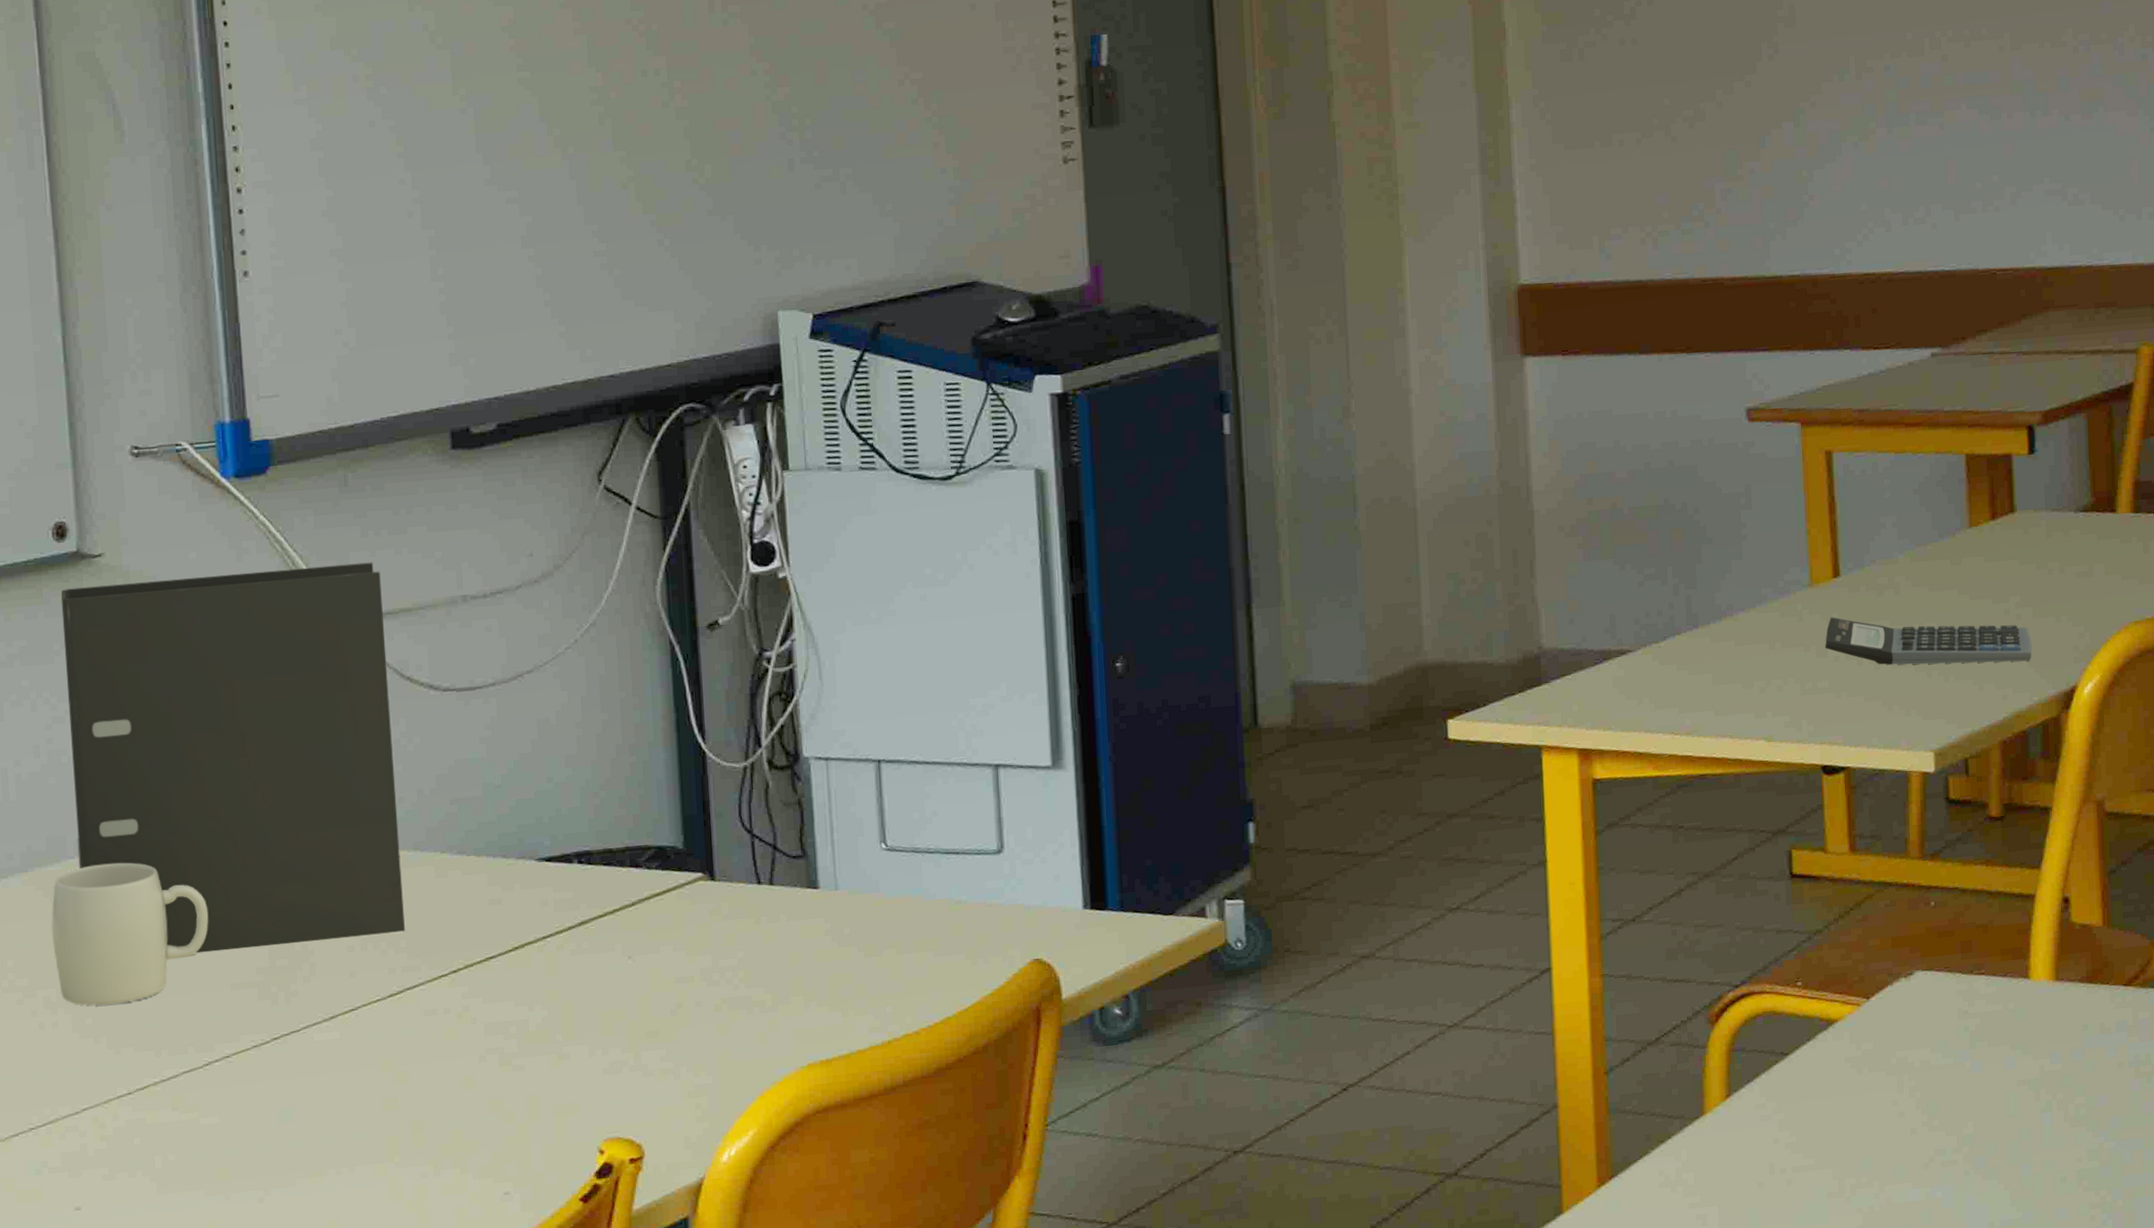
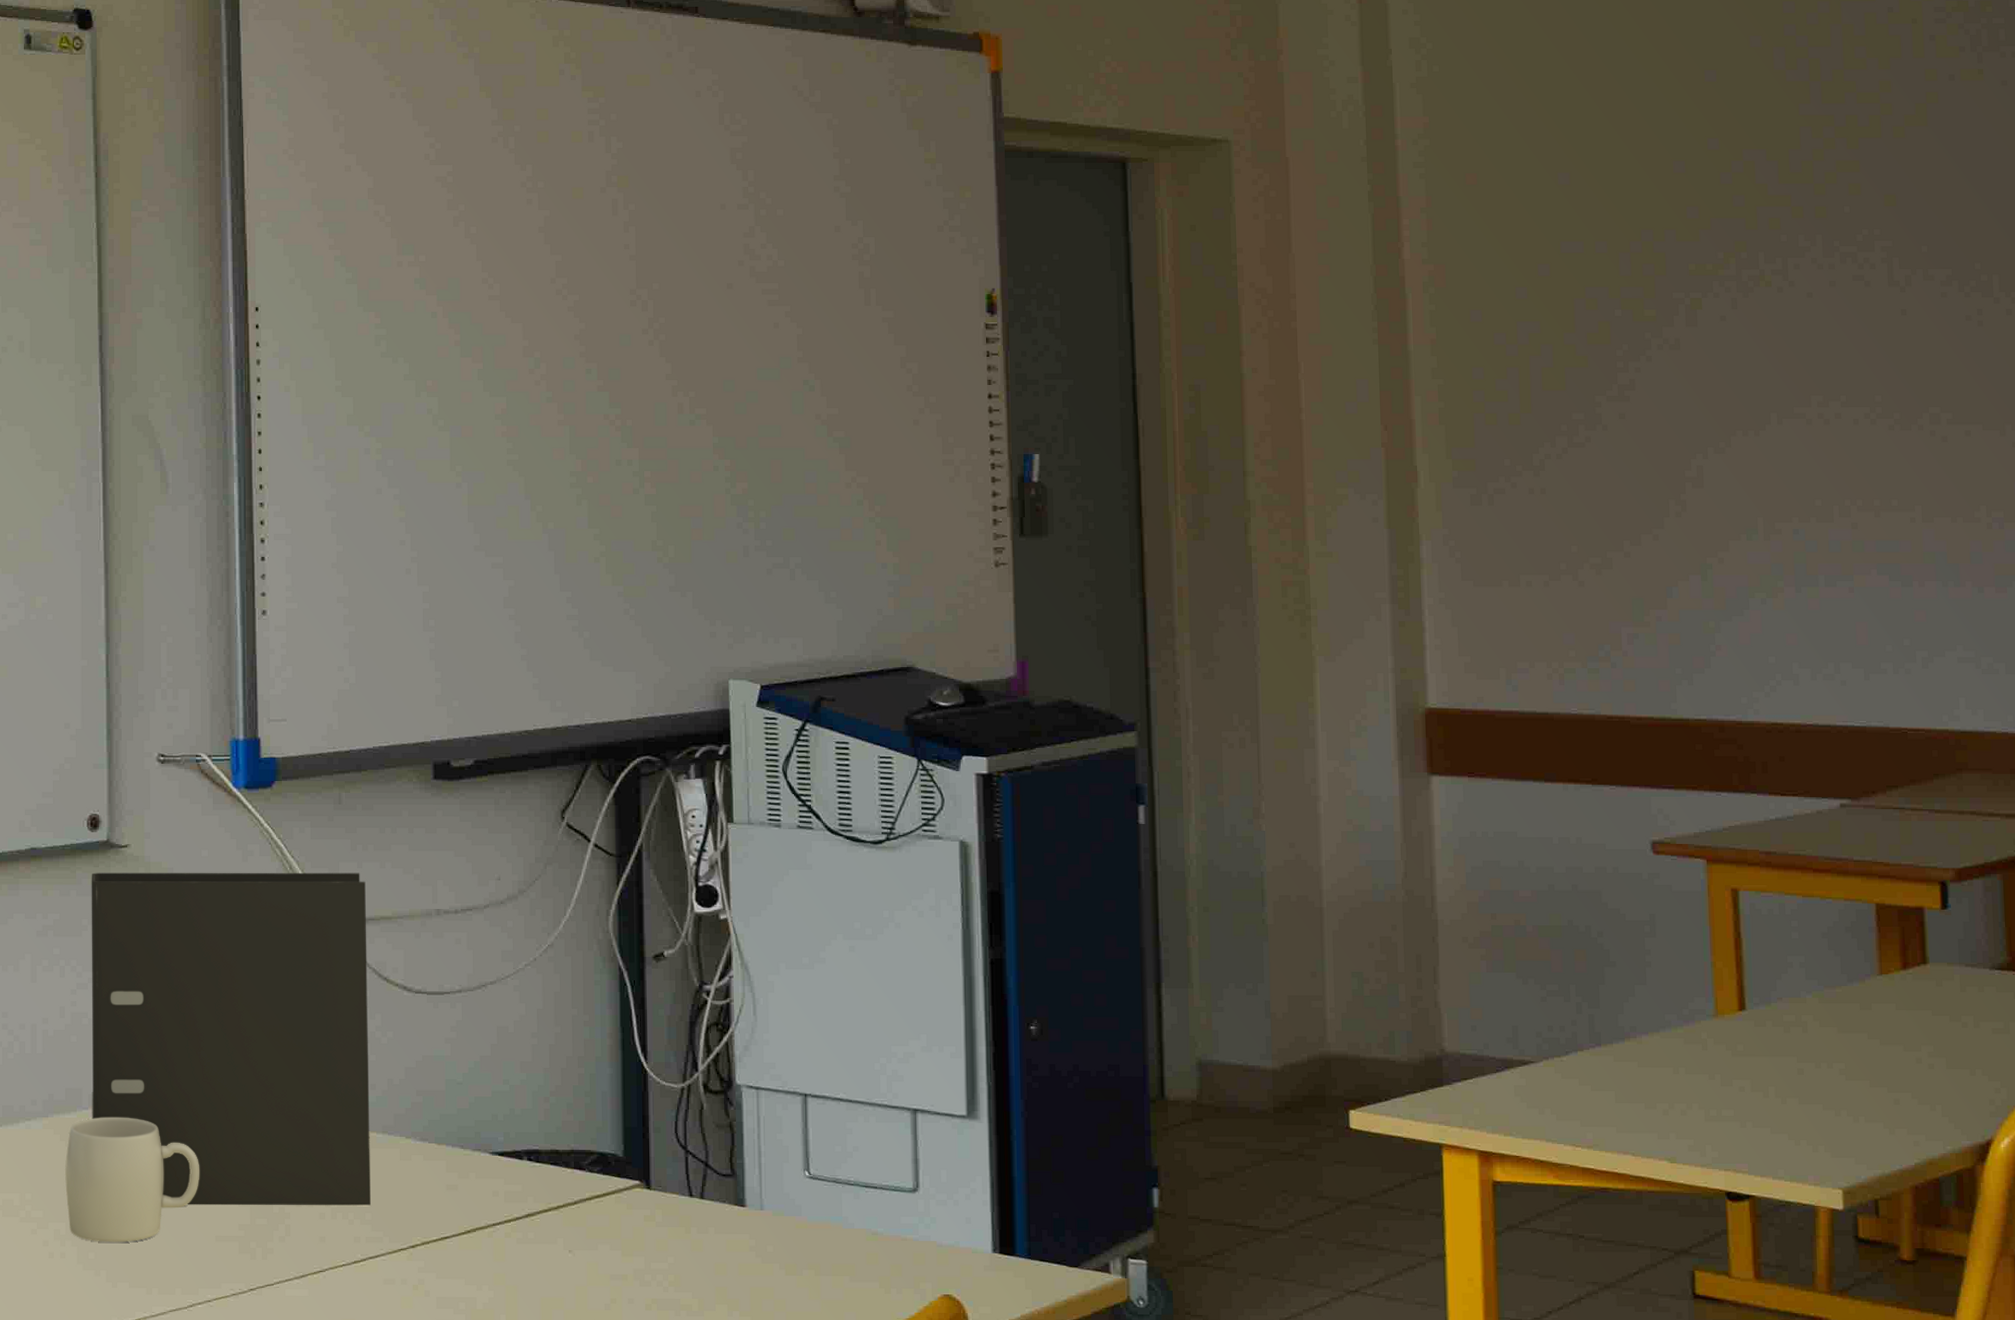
calculator: present [1825,617,2032,665] -> none [1730,1048,1945,1111]

